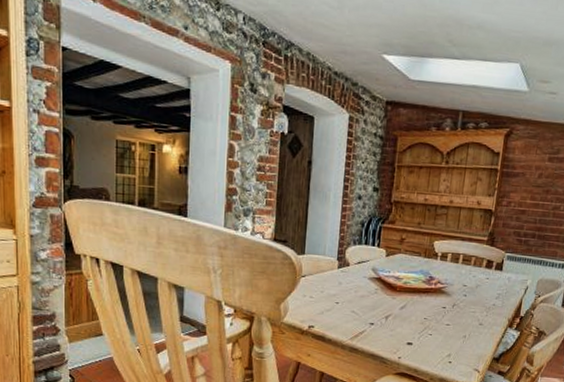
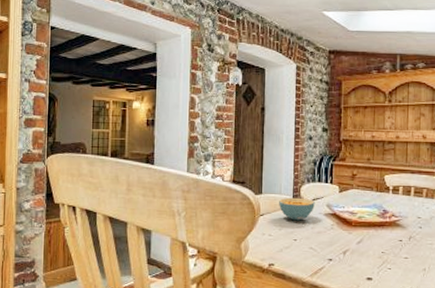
cereal bowl: none [322,259,360,284] -> present [279,197,315,221]

